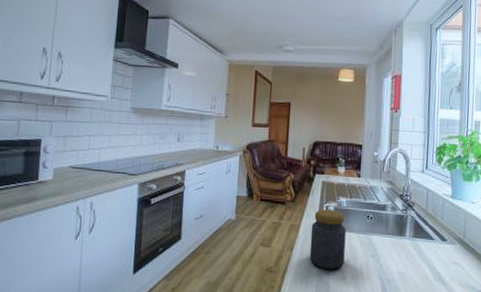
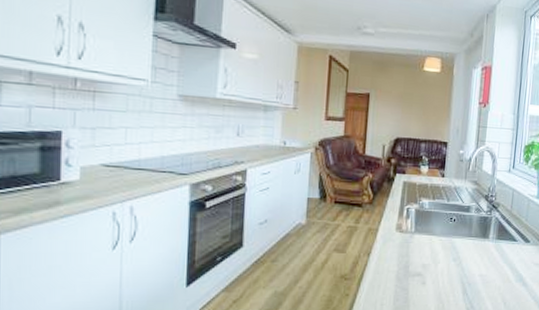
jar: present [309,209,346,269] -> none [387,211,428,274]

